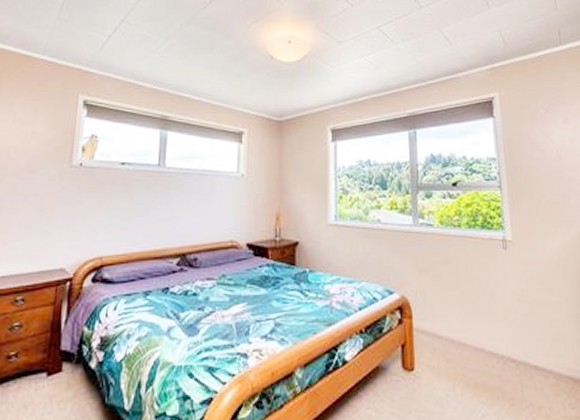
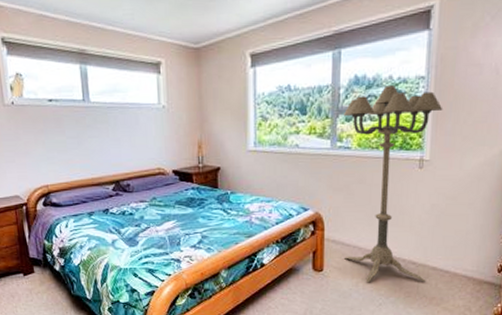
floor lamp: none [424,165,530,387] -> present [344,85,443,283]

